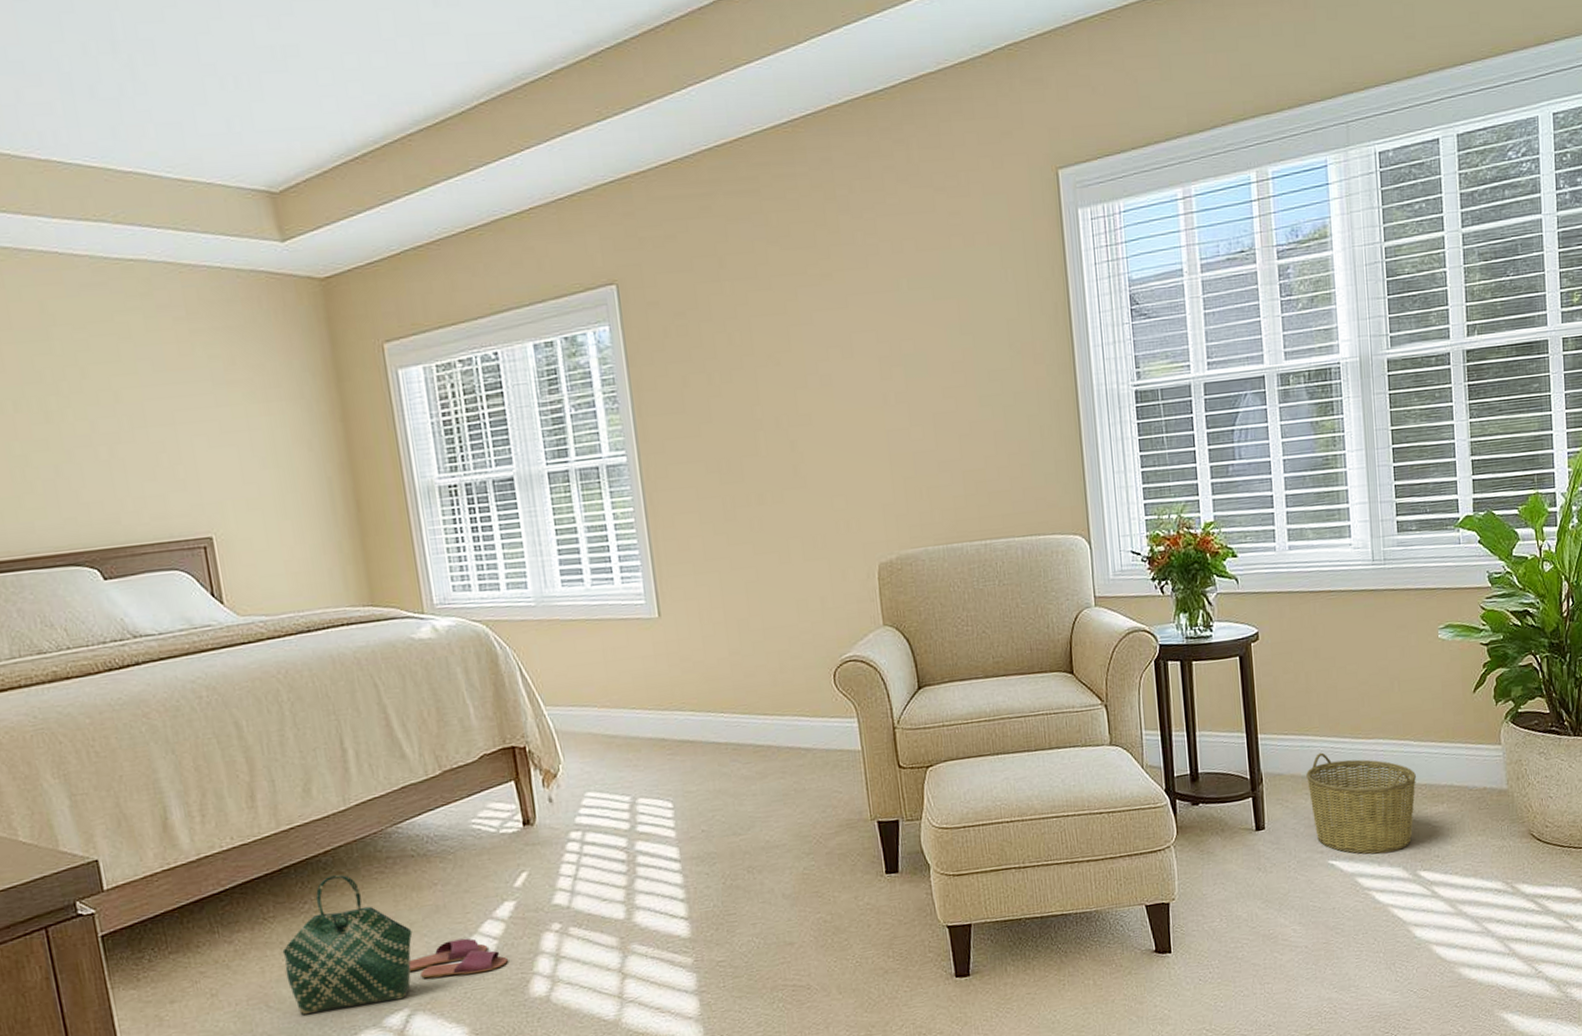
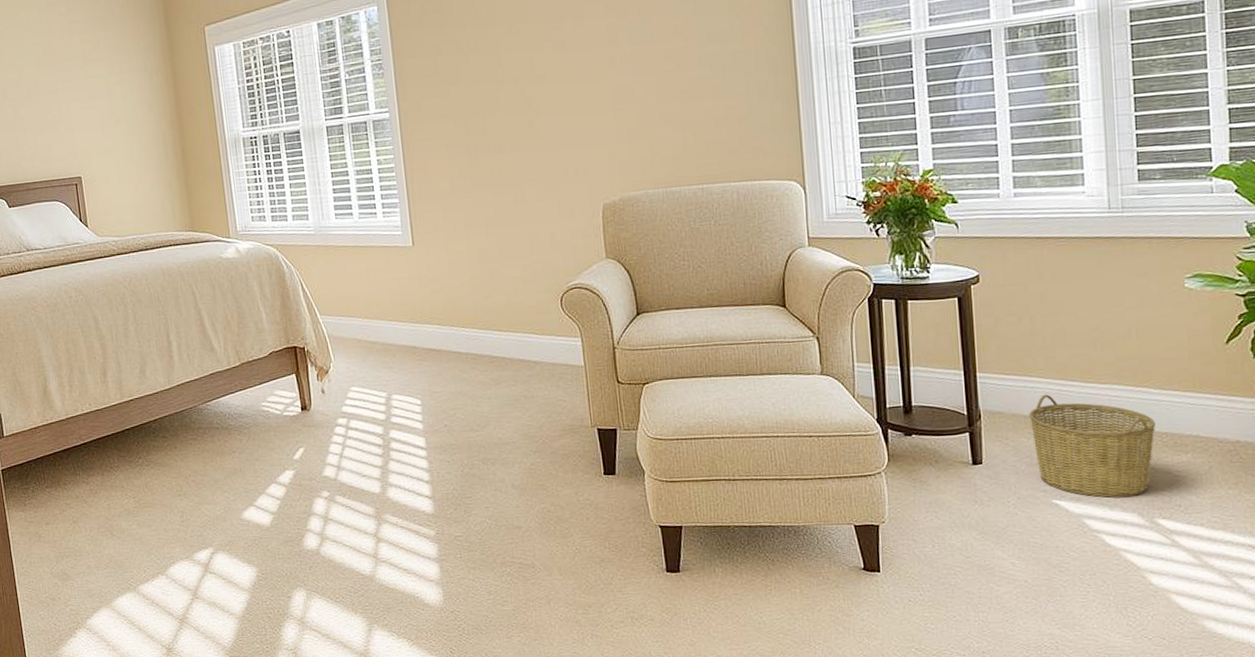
tote bag: present [282,874,413,1016] -> none [123,438,217,544]
slippers: present [408,938,508,979] -> none [213,496,287,526]

